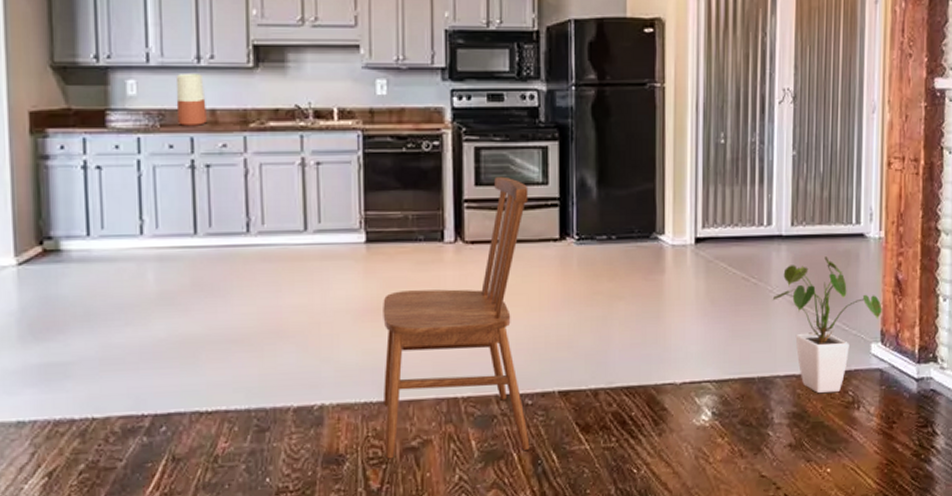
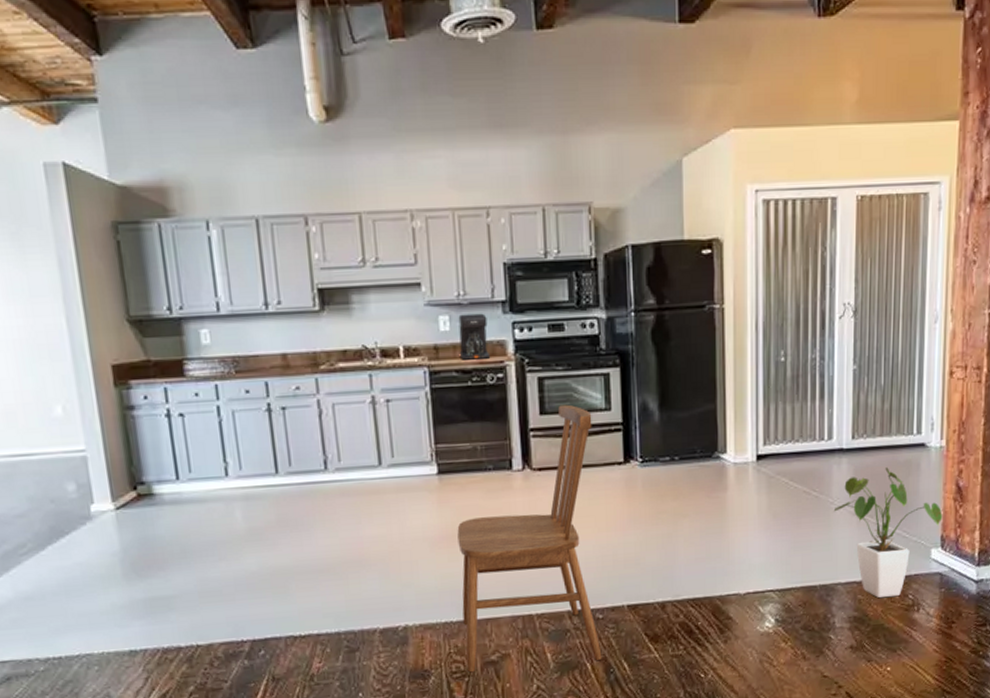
vase: present [175,74,207,126] -> none [246,320,279,371]
coffee maker: none [395,79,427,126] -> present [458,313,491,360]

